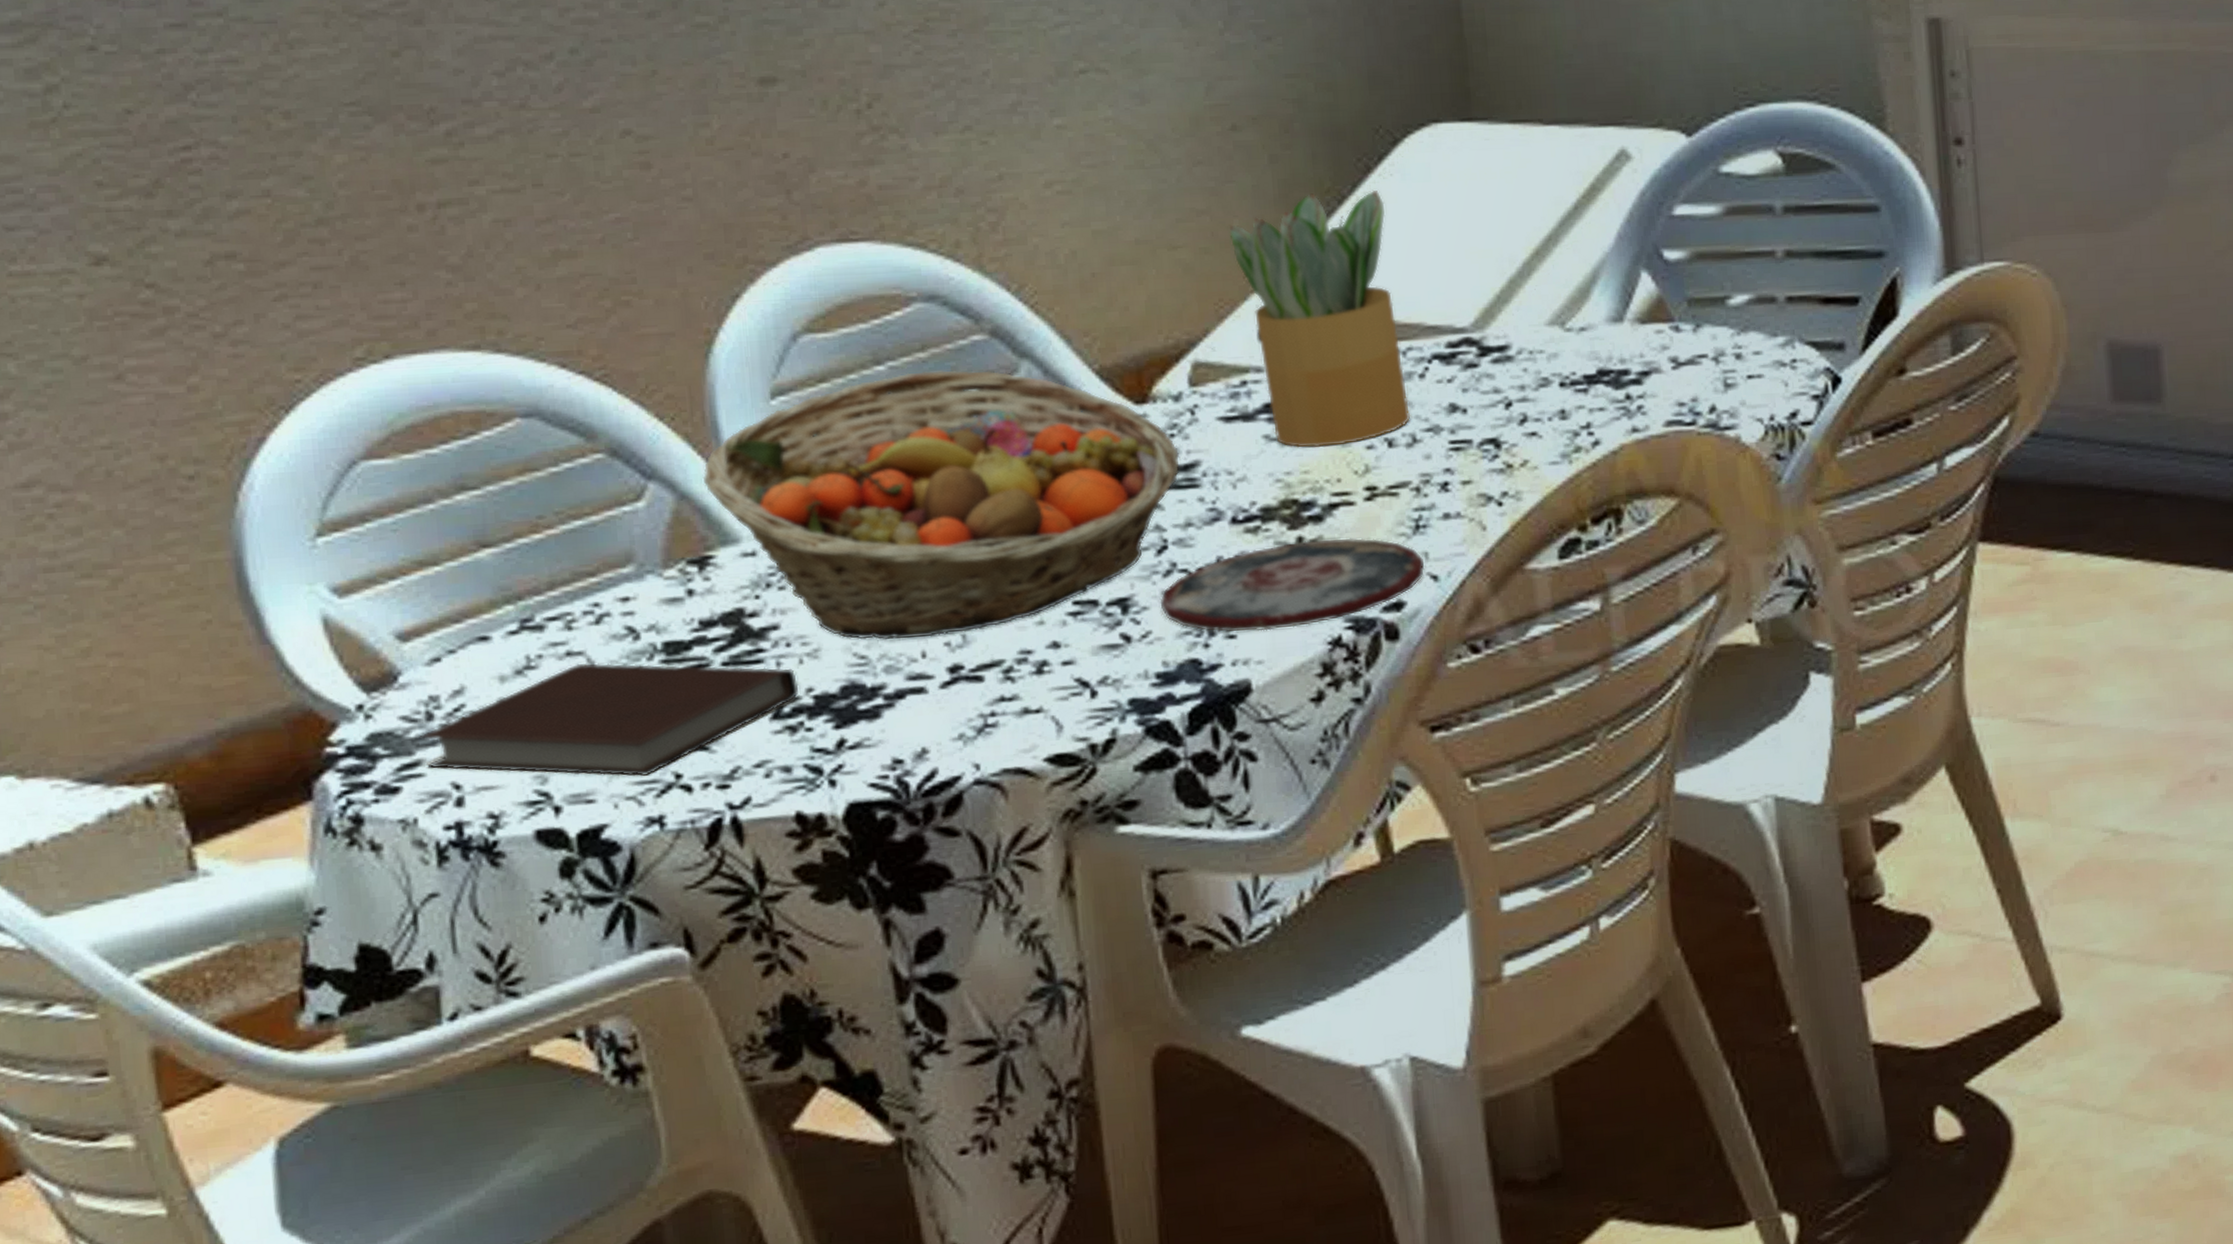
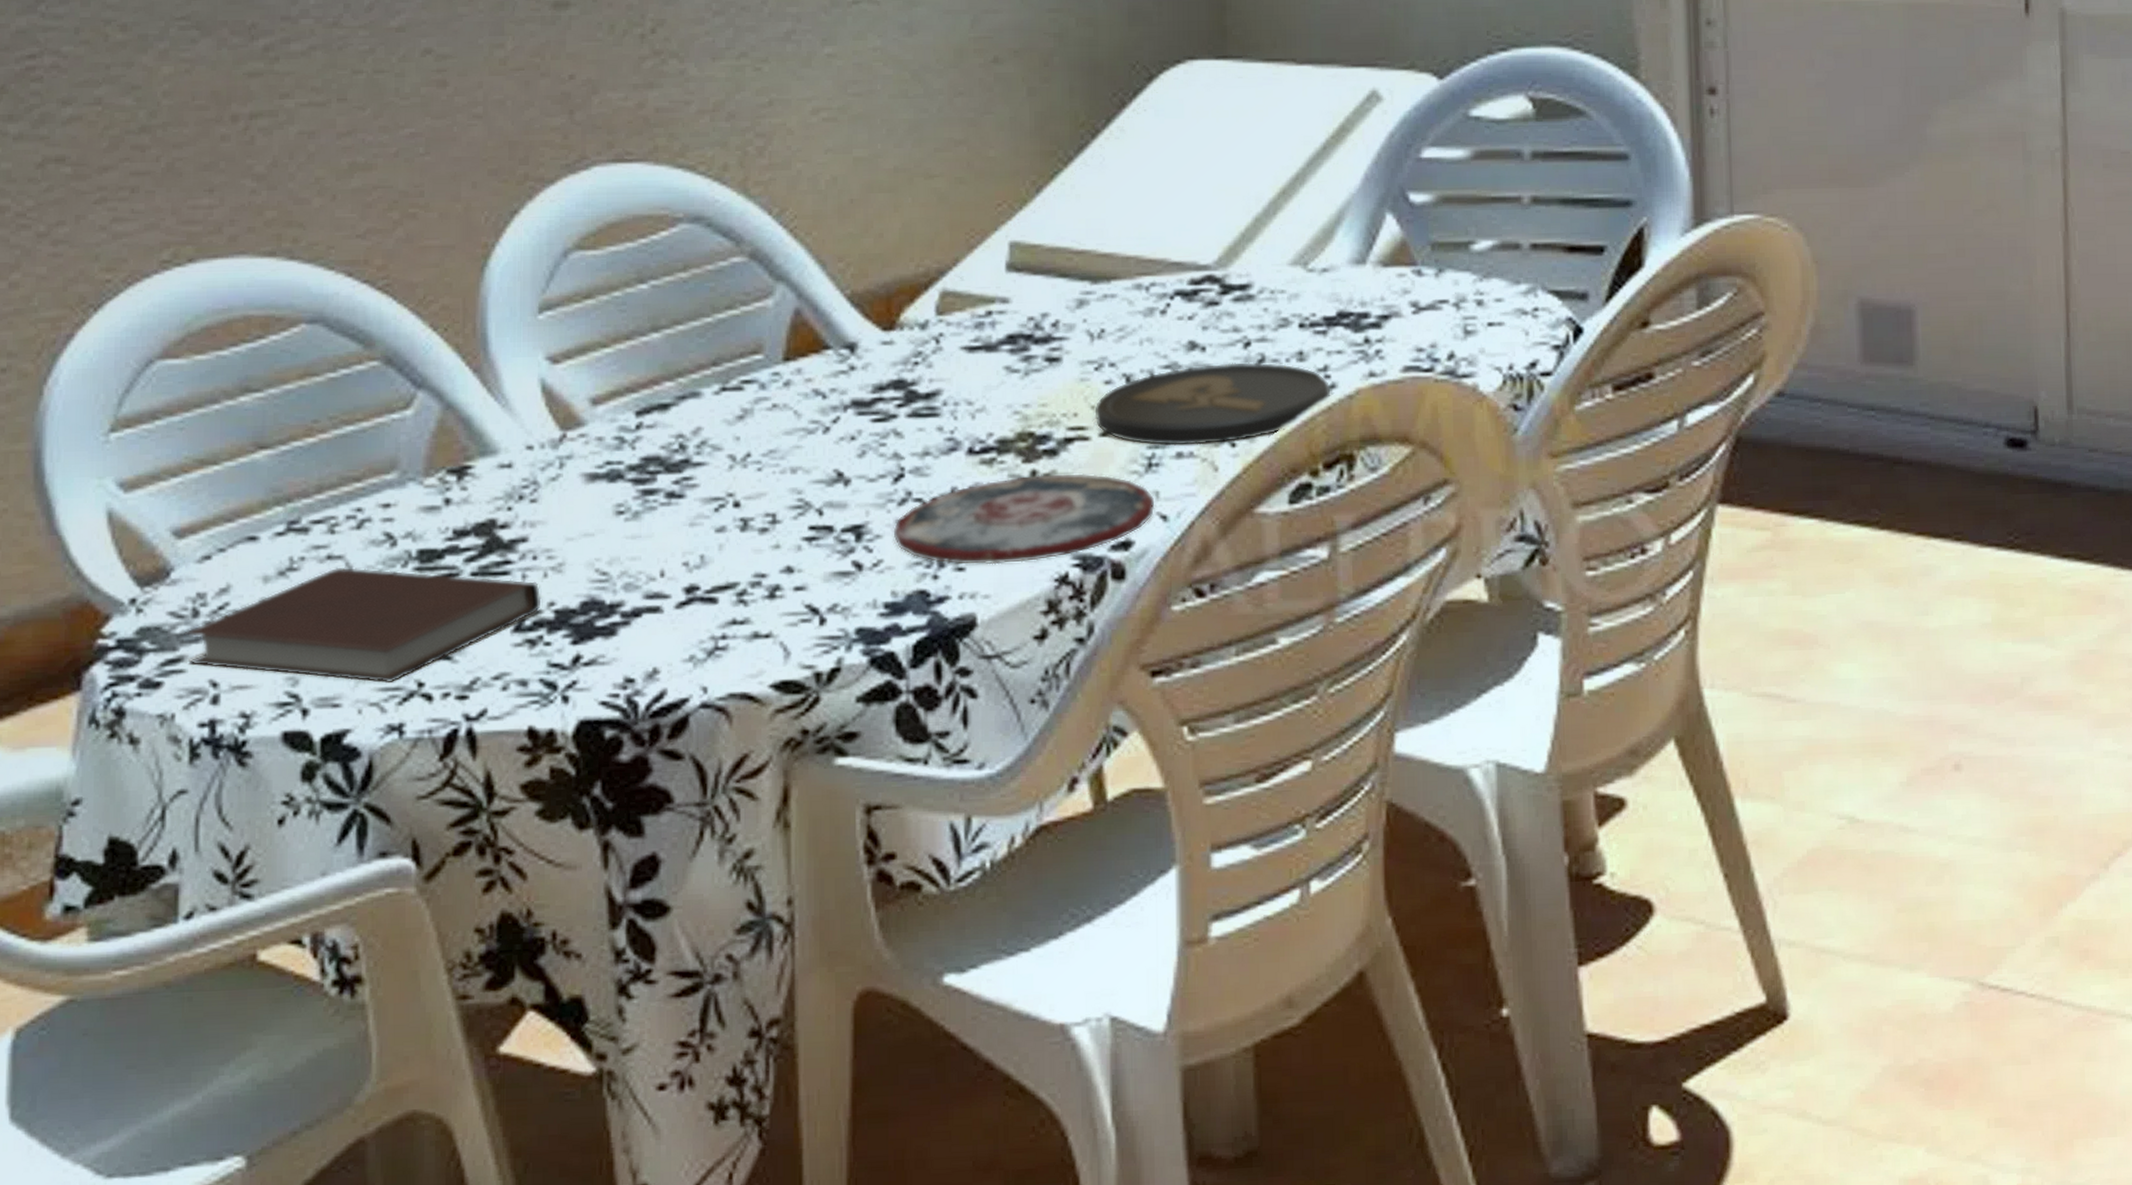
fruit basket: present [702,370,1180,640] -> none [468,291,923,556]
potted plant: present [1229,189,1411,448] -> none [984,124,1150,381]
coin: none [1357,422,1595,507] -> present [1094,362,1331,446]

